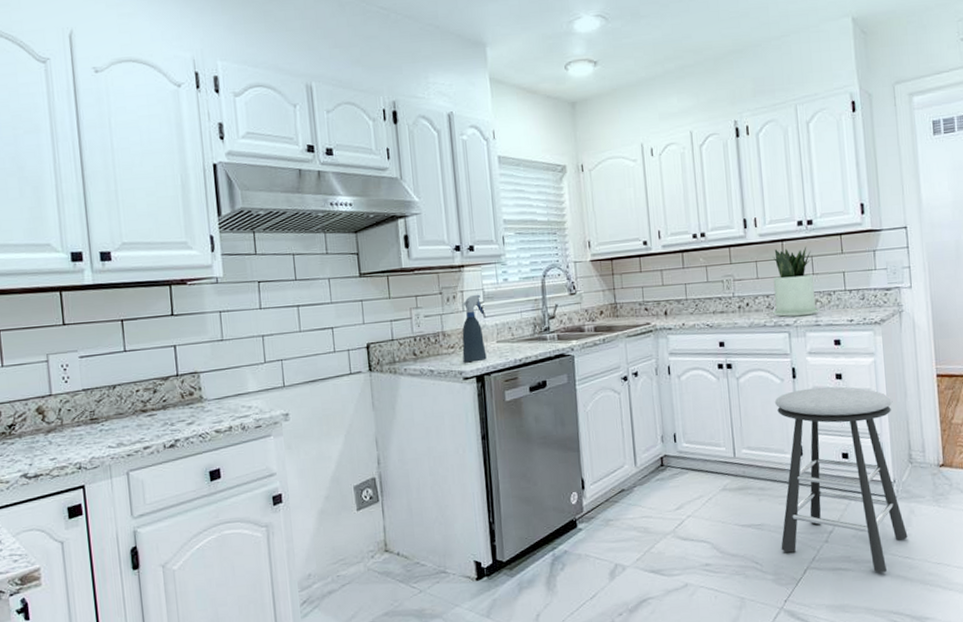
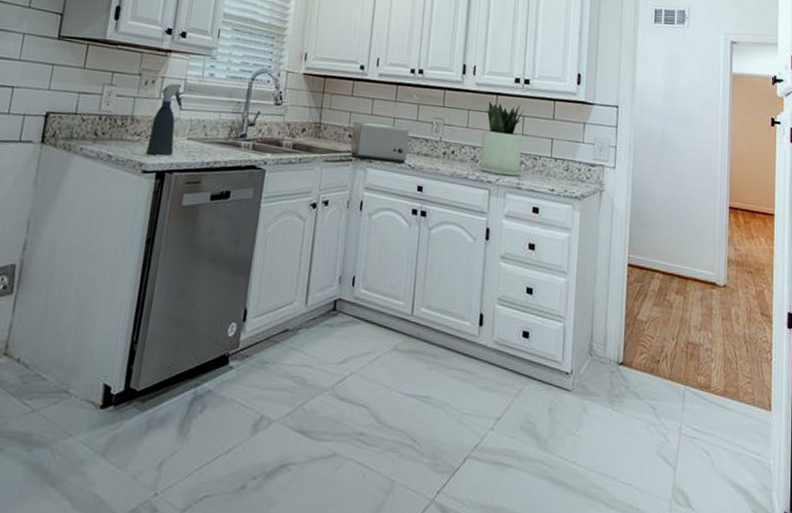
toaster: none [646,290,704,329] -> present [350,121,409,165]
stool: present [774,387,908,573] -> none [443,253,582,476]

